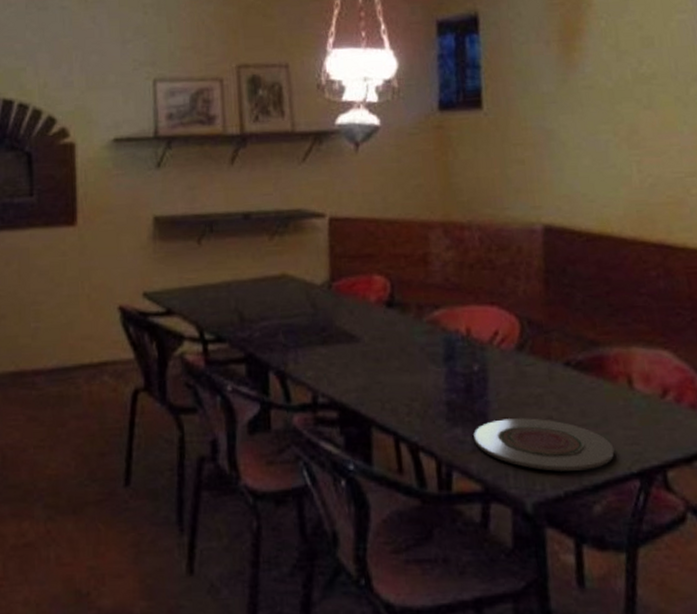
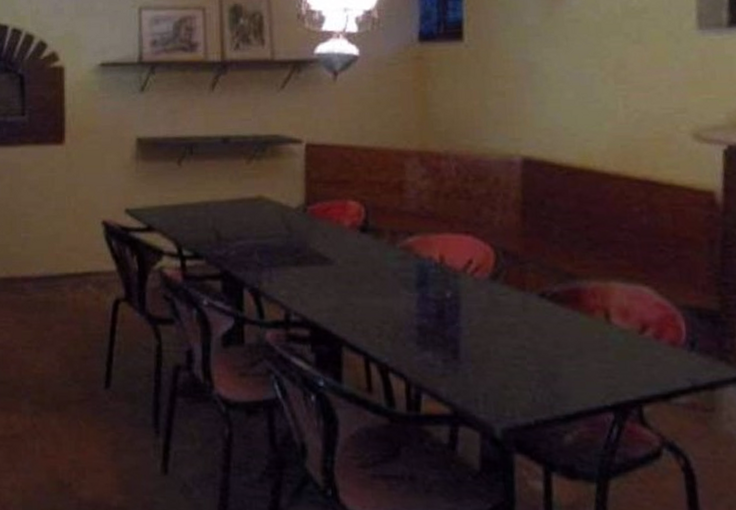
plate: present [474,418,615,471] -> none [444,346,589,400]

